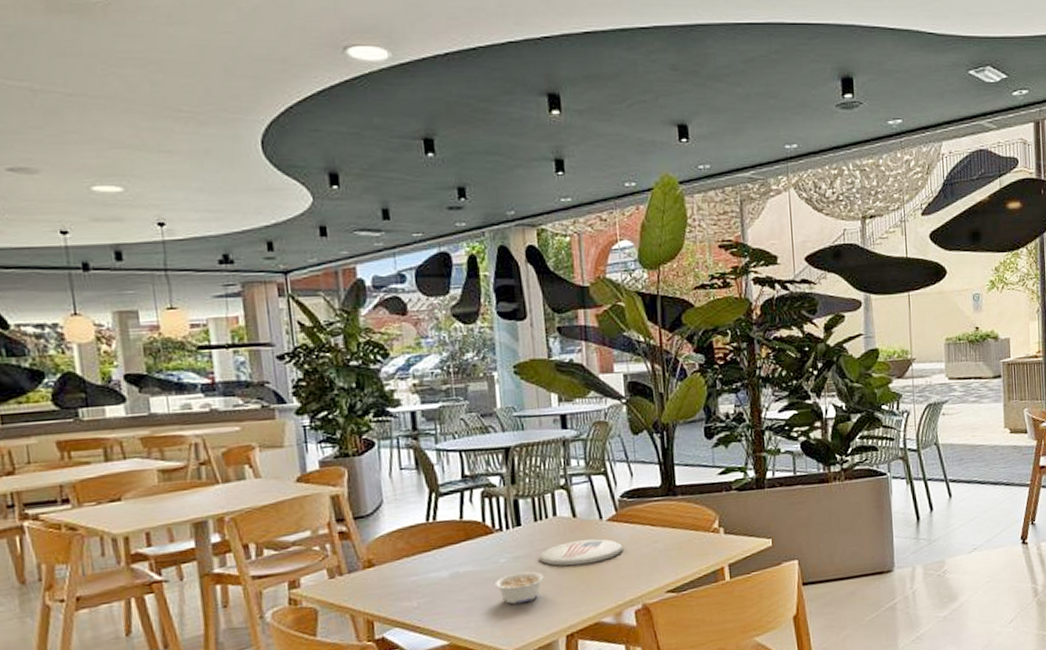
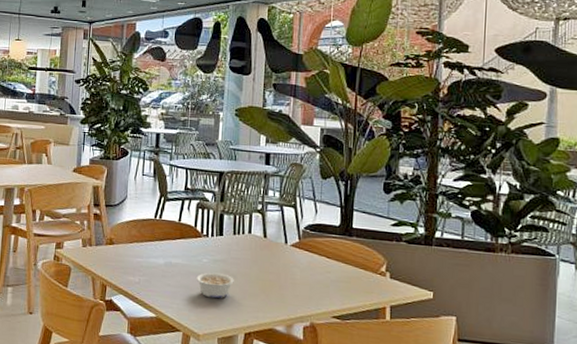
plate: present [539,538,624,567] -> none [232,256,301,279]

